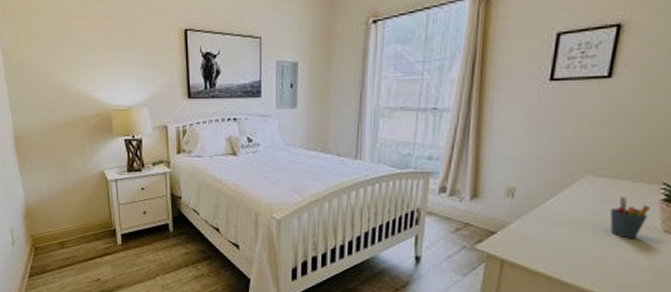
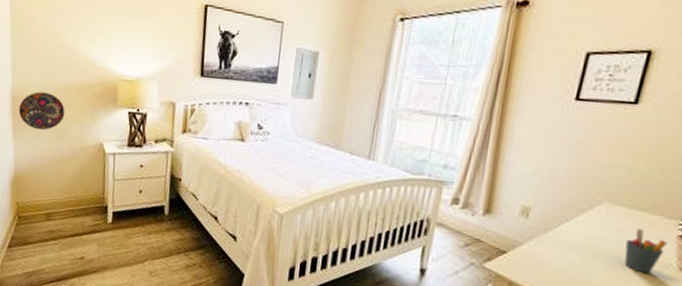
decorative plate: none [22,130,66,166] -> present [18,91,65,131]

